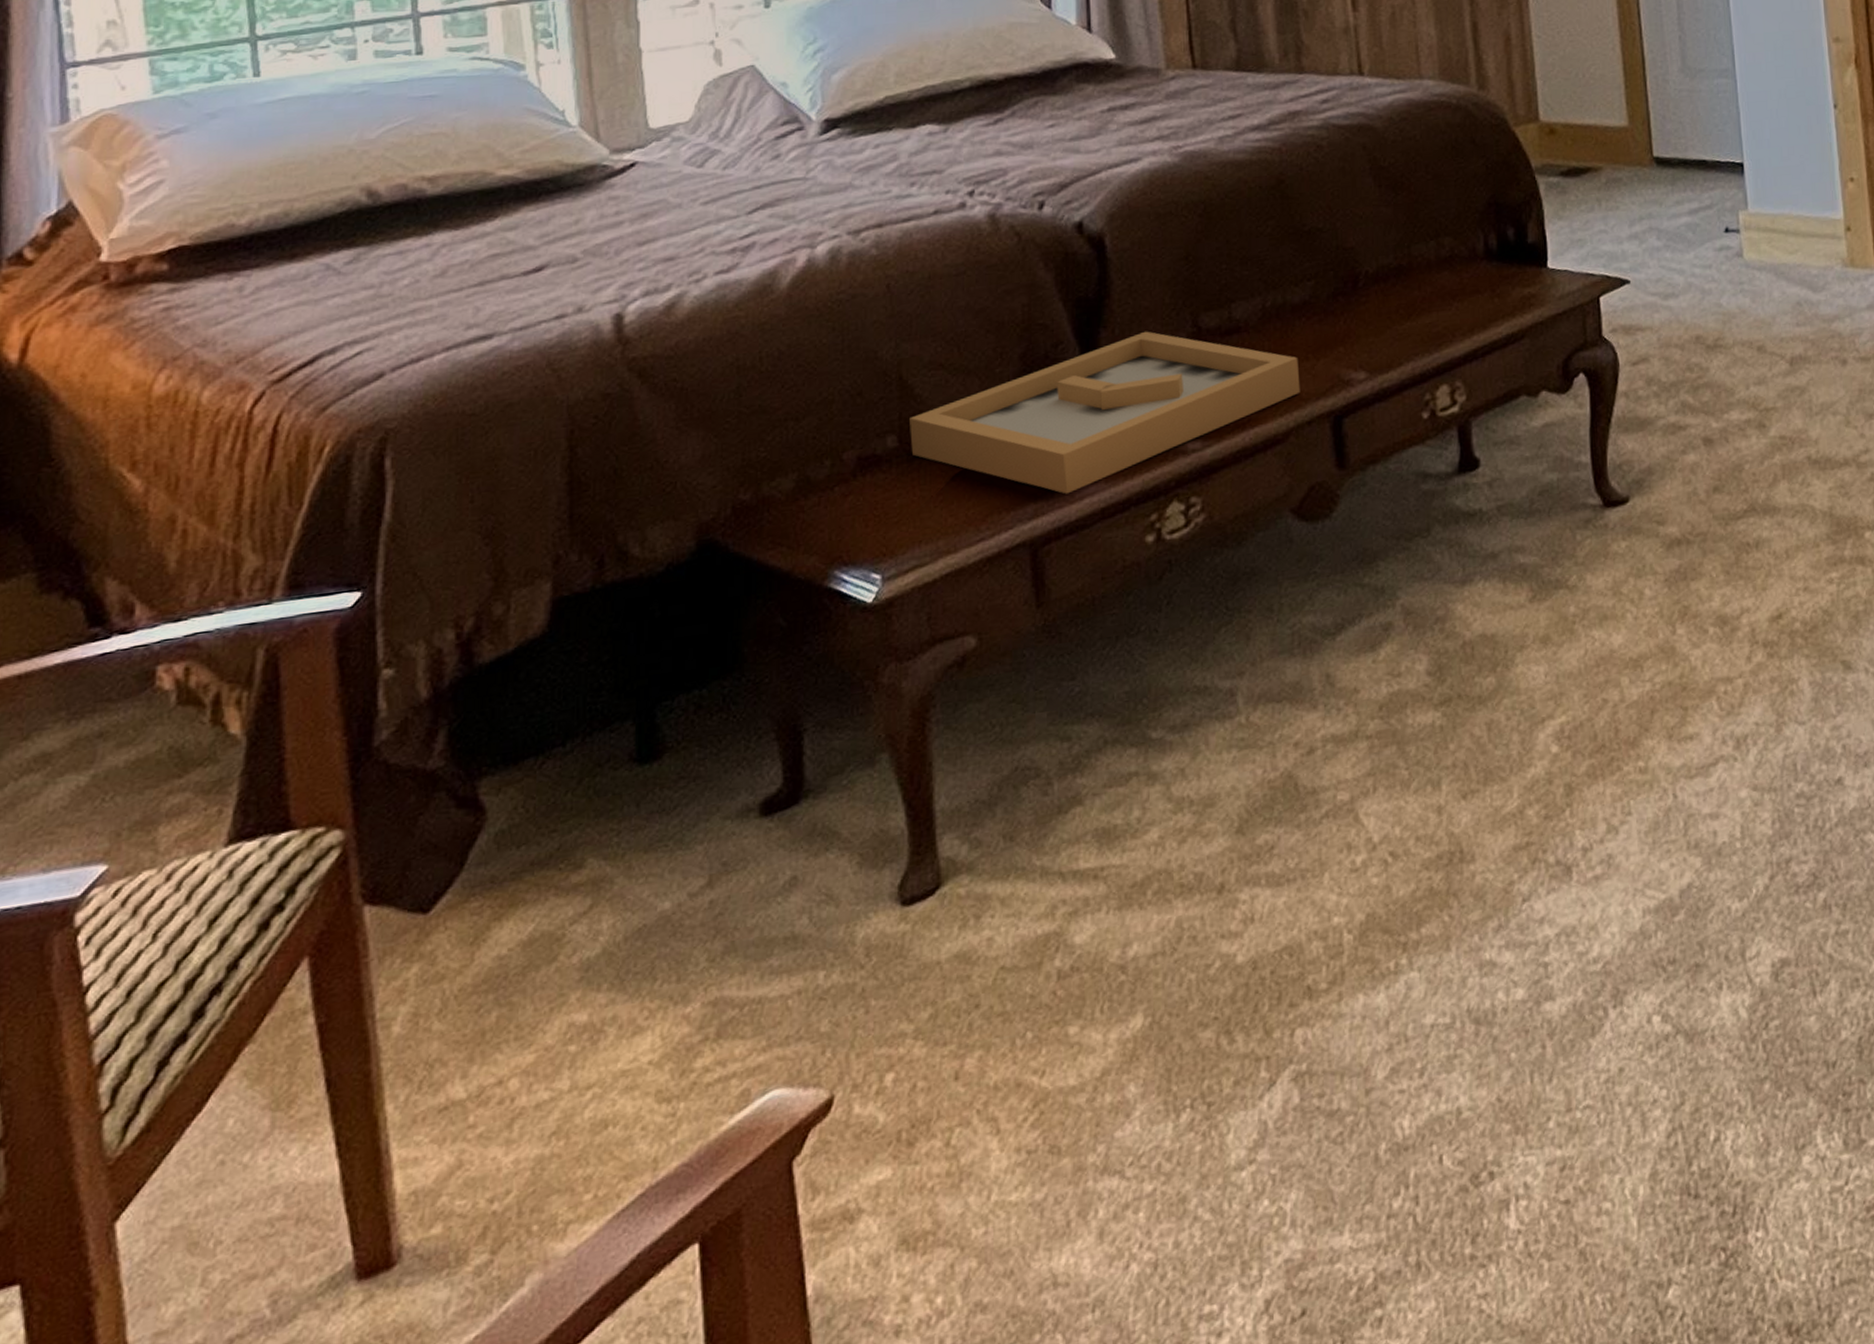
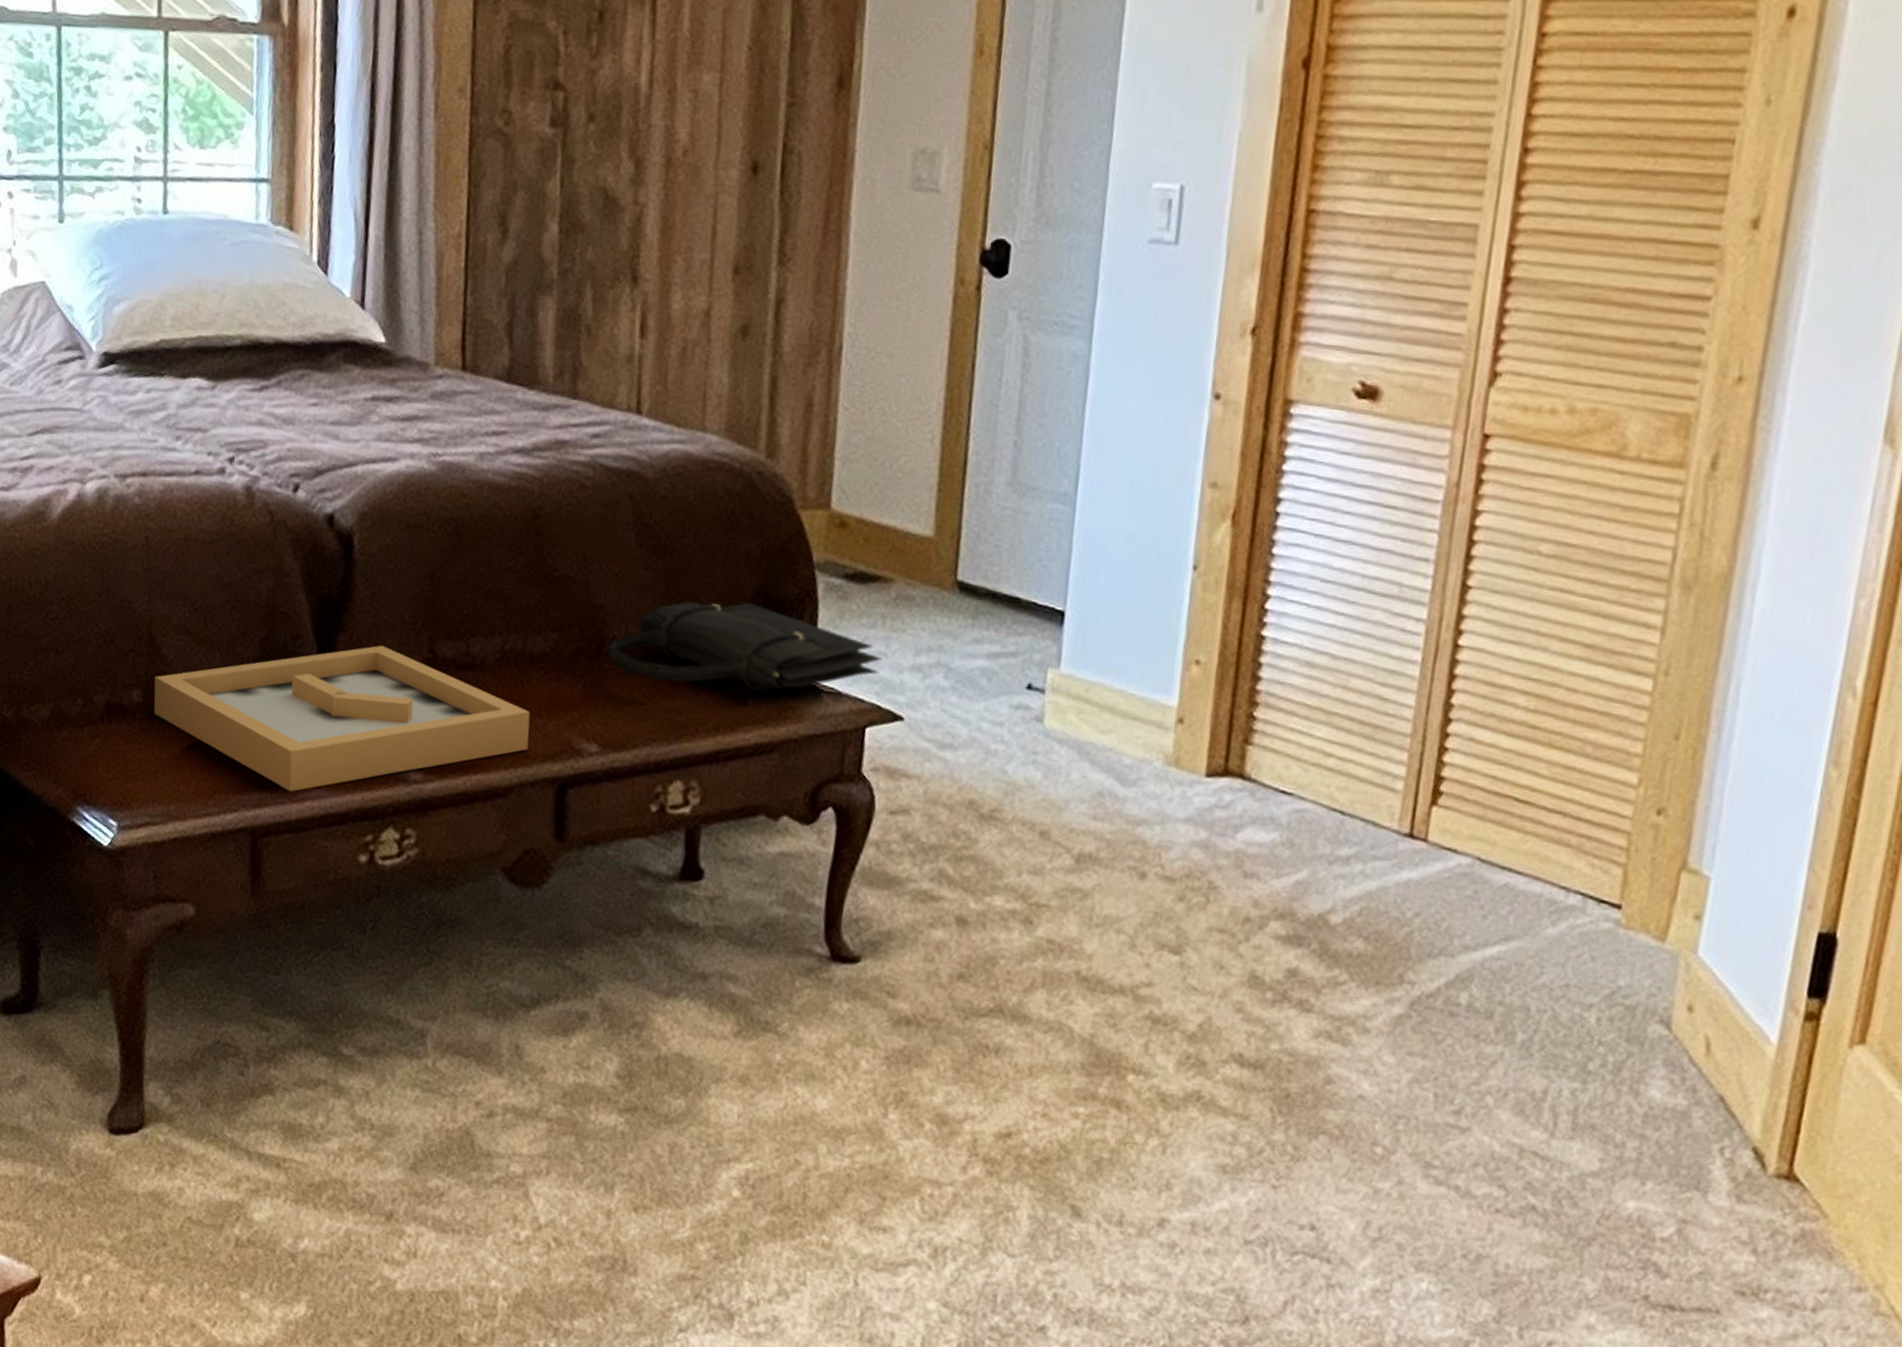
handbag: none [1363,214,1604,301] -> present [608,600,882,692]

